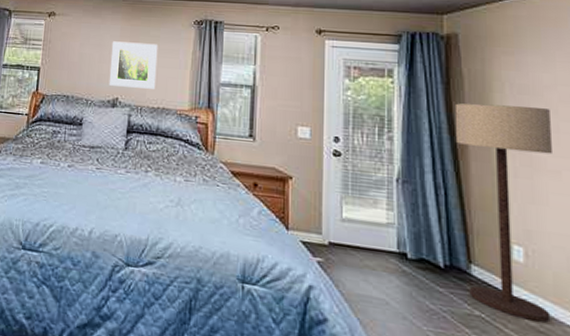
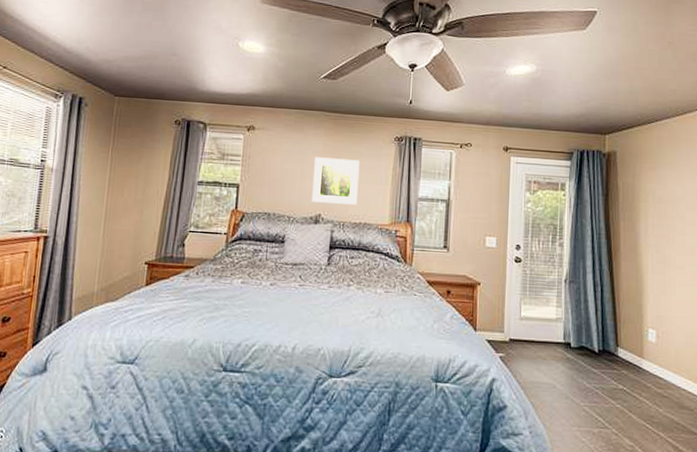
floor lamp: present [454,103,554,323] -> none [610,212,680,389]

